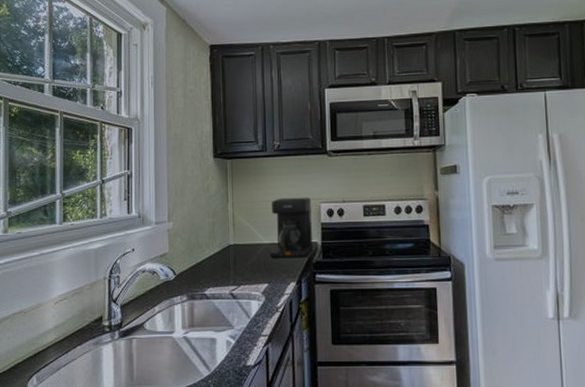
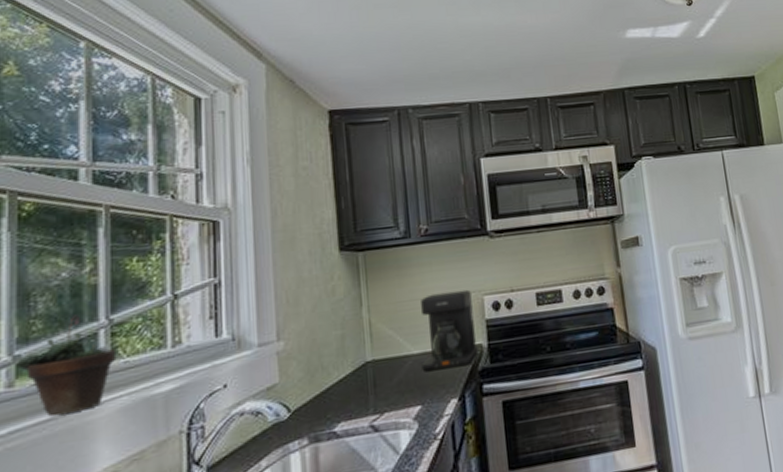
succulent plant: none [9,188,66,256] -> present [16,314,115,417]

